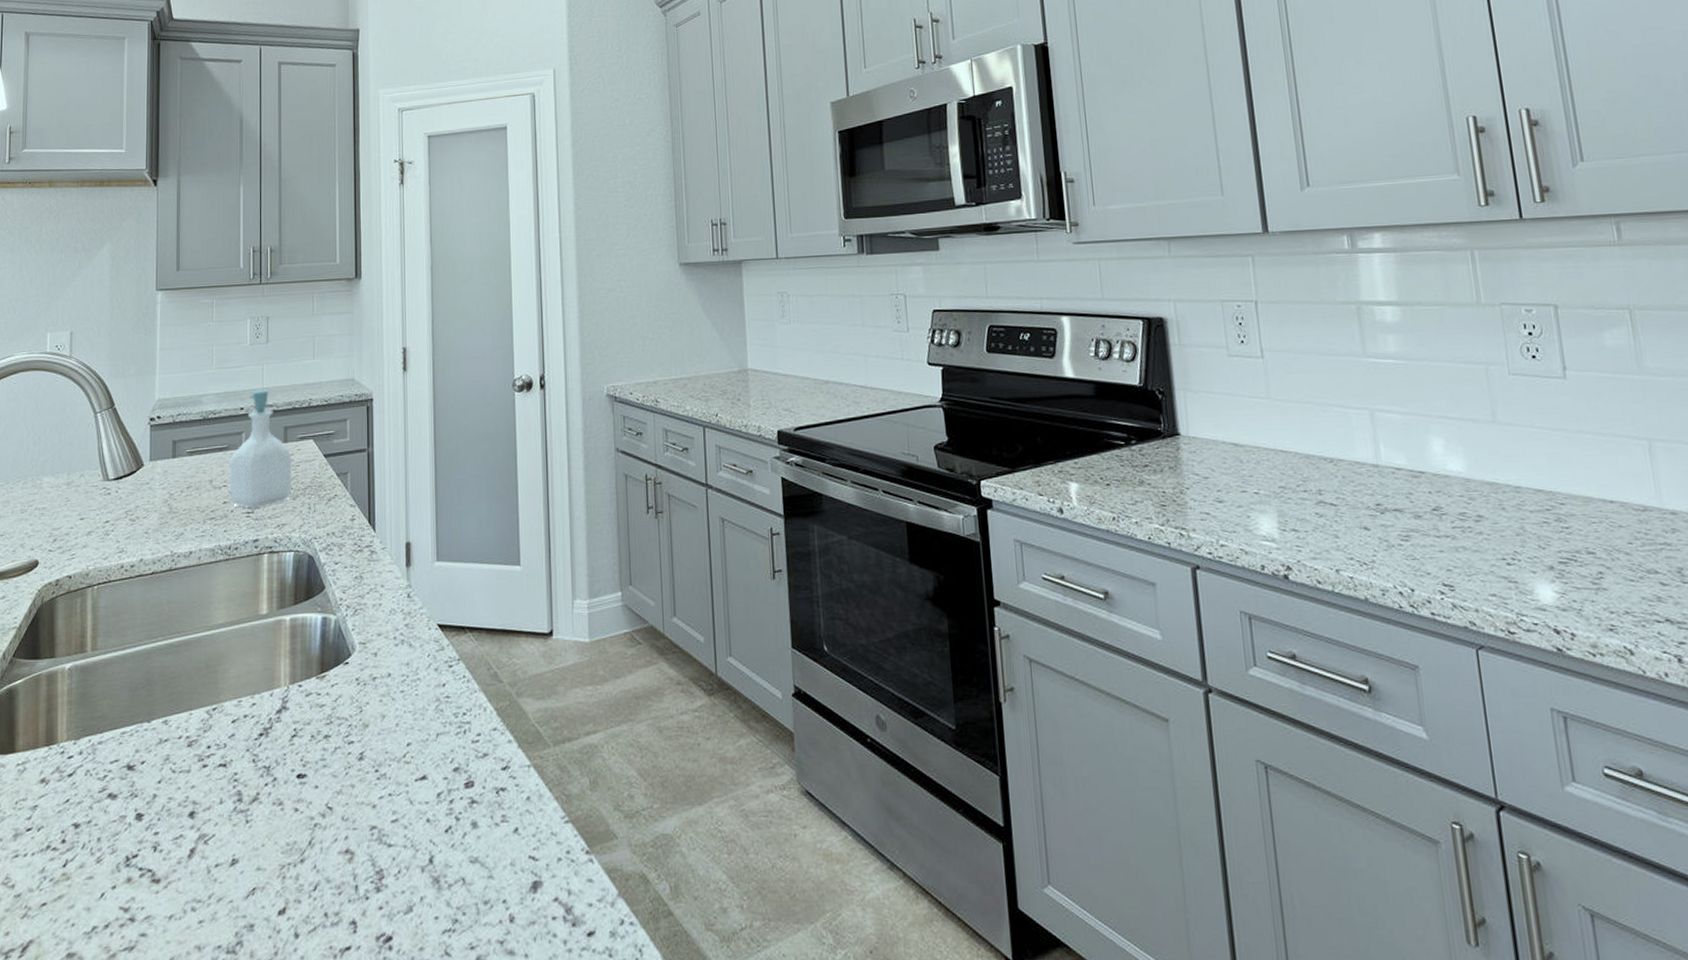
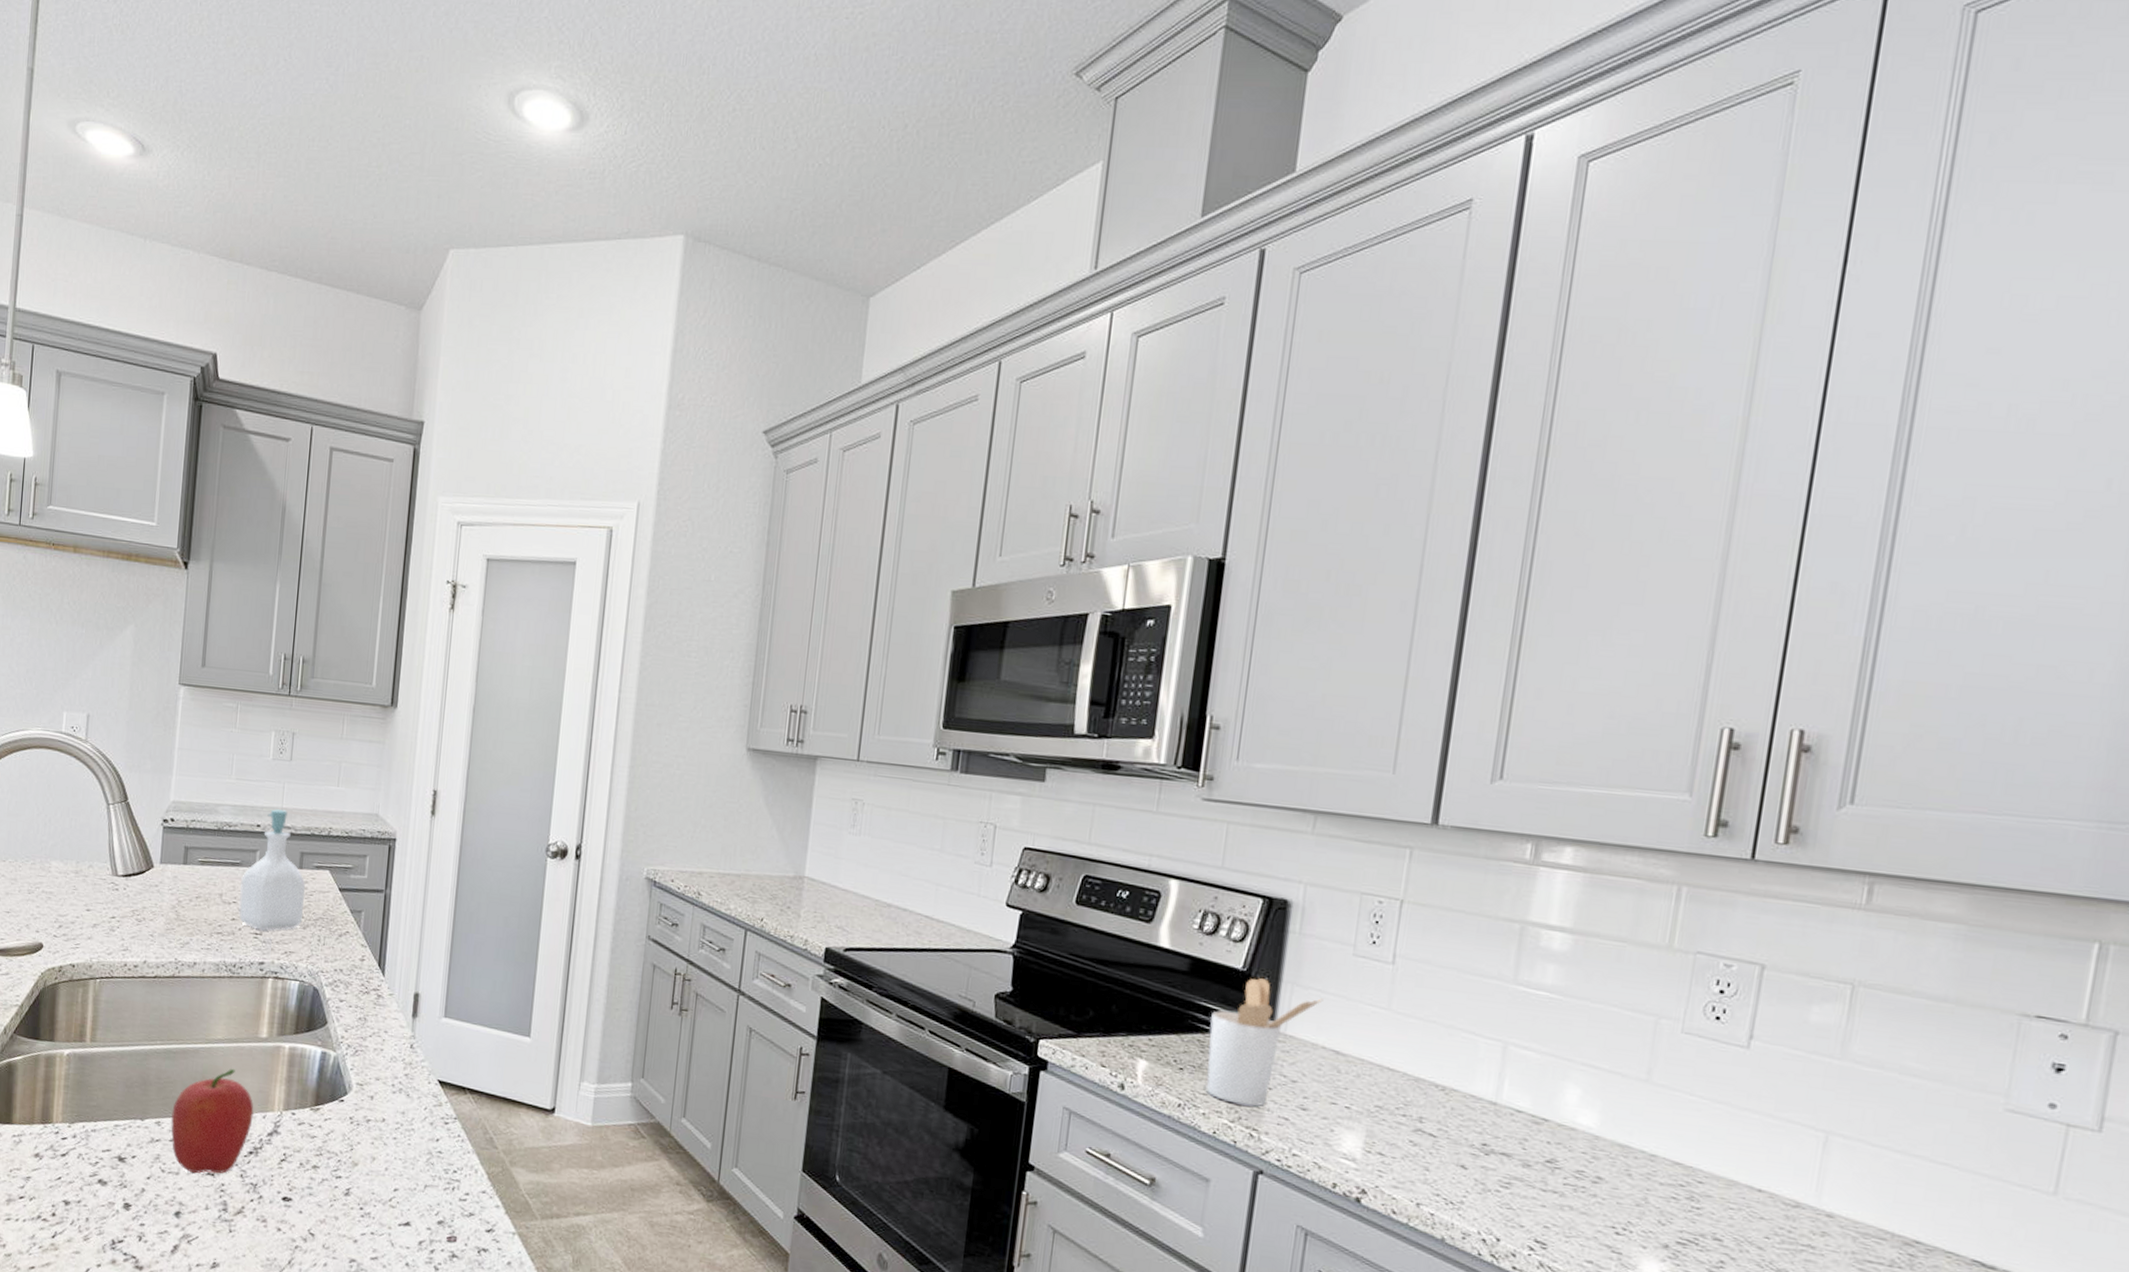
fruit: none [177,651,261,768] -> present [170,1068,254,1174]
utensil holder: none [1122,390,1213,508] -> present [1206,978,1323,1107]

